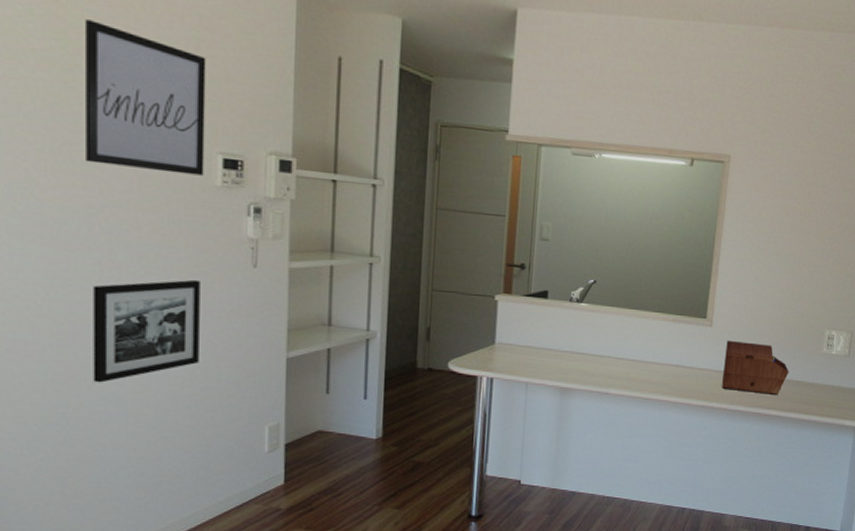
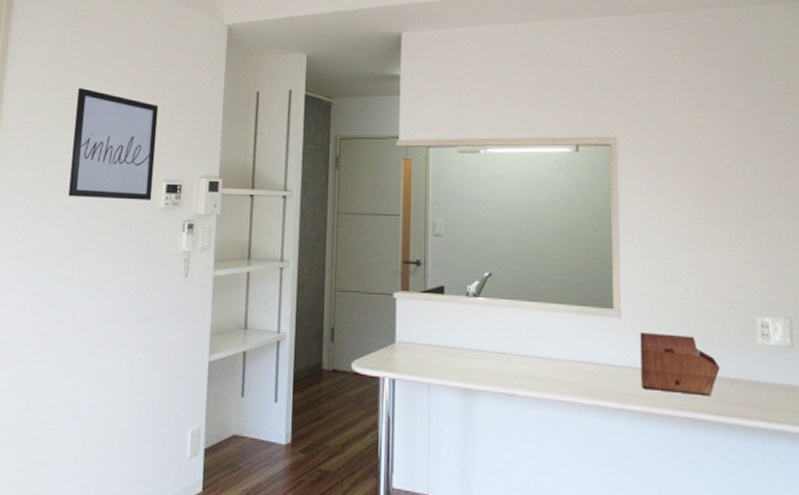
picture frame: present [93,279,200,383] -> none [56,290,143,388]

